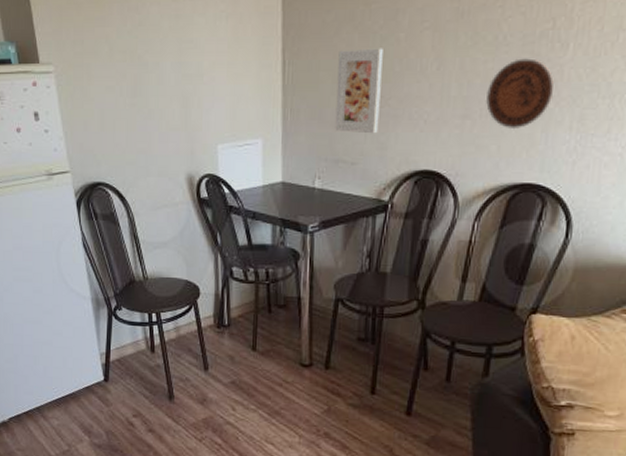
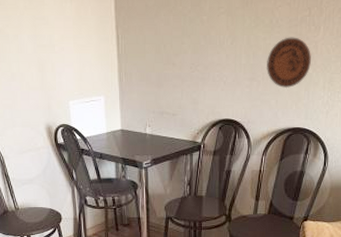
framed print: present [335,48,383,134] -> none [159,27,192,92]

